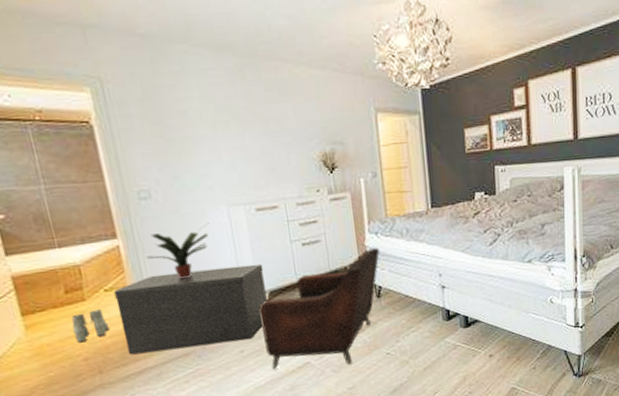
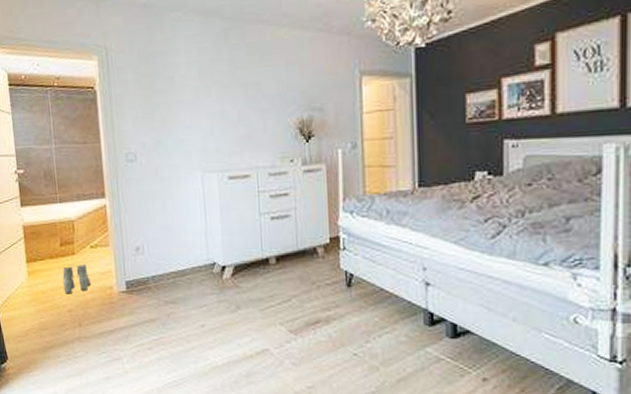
bench: present [113,263,267,355] -> none [98,235,231,314]
potted plant: present [146,223,210,280] -> none [127,188,184,243]
armchair: present [259,248,380,369] -> none [223,229,354,360]

